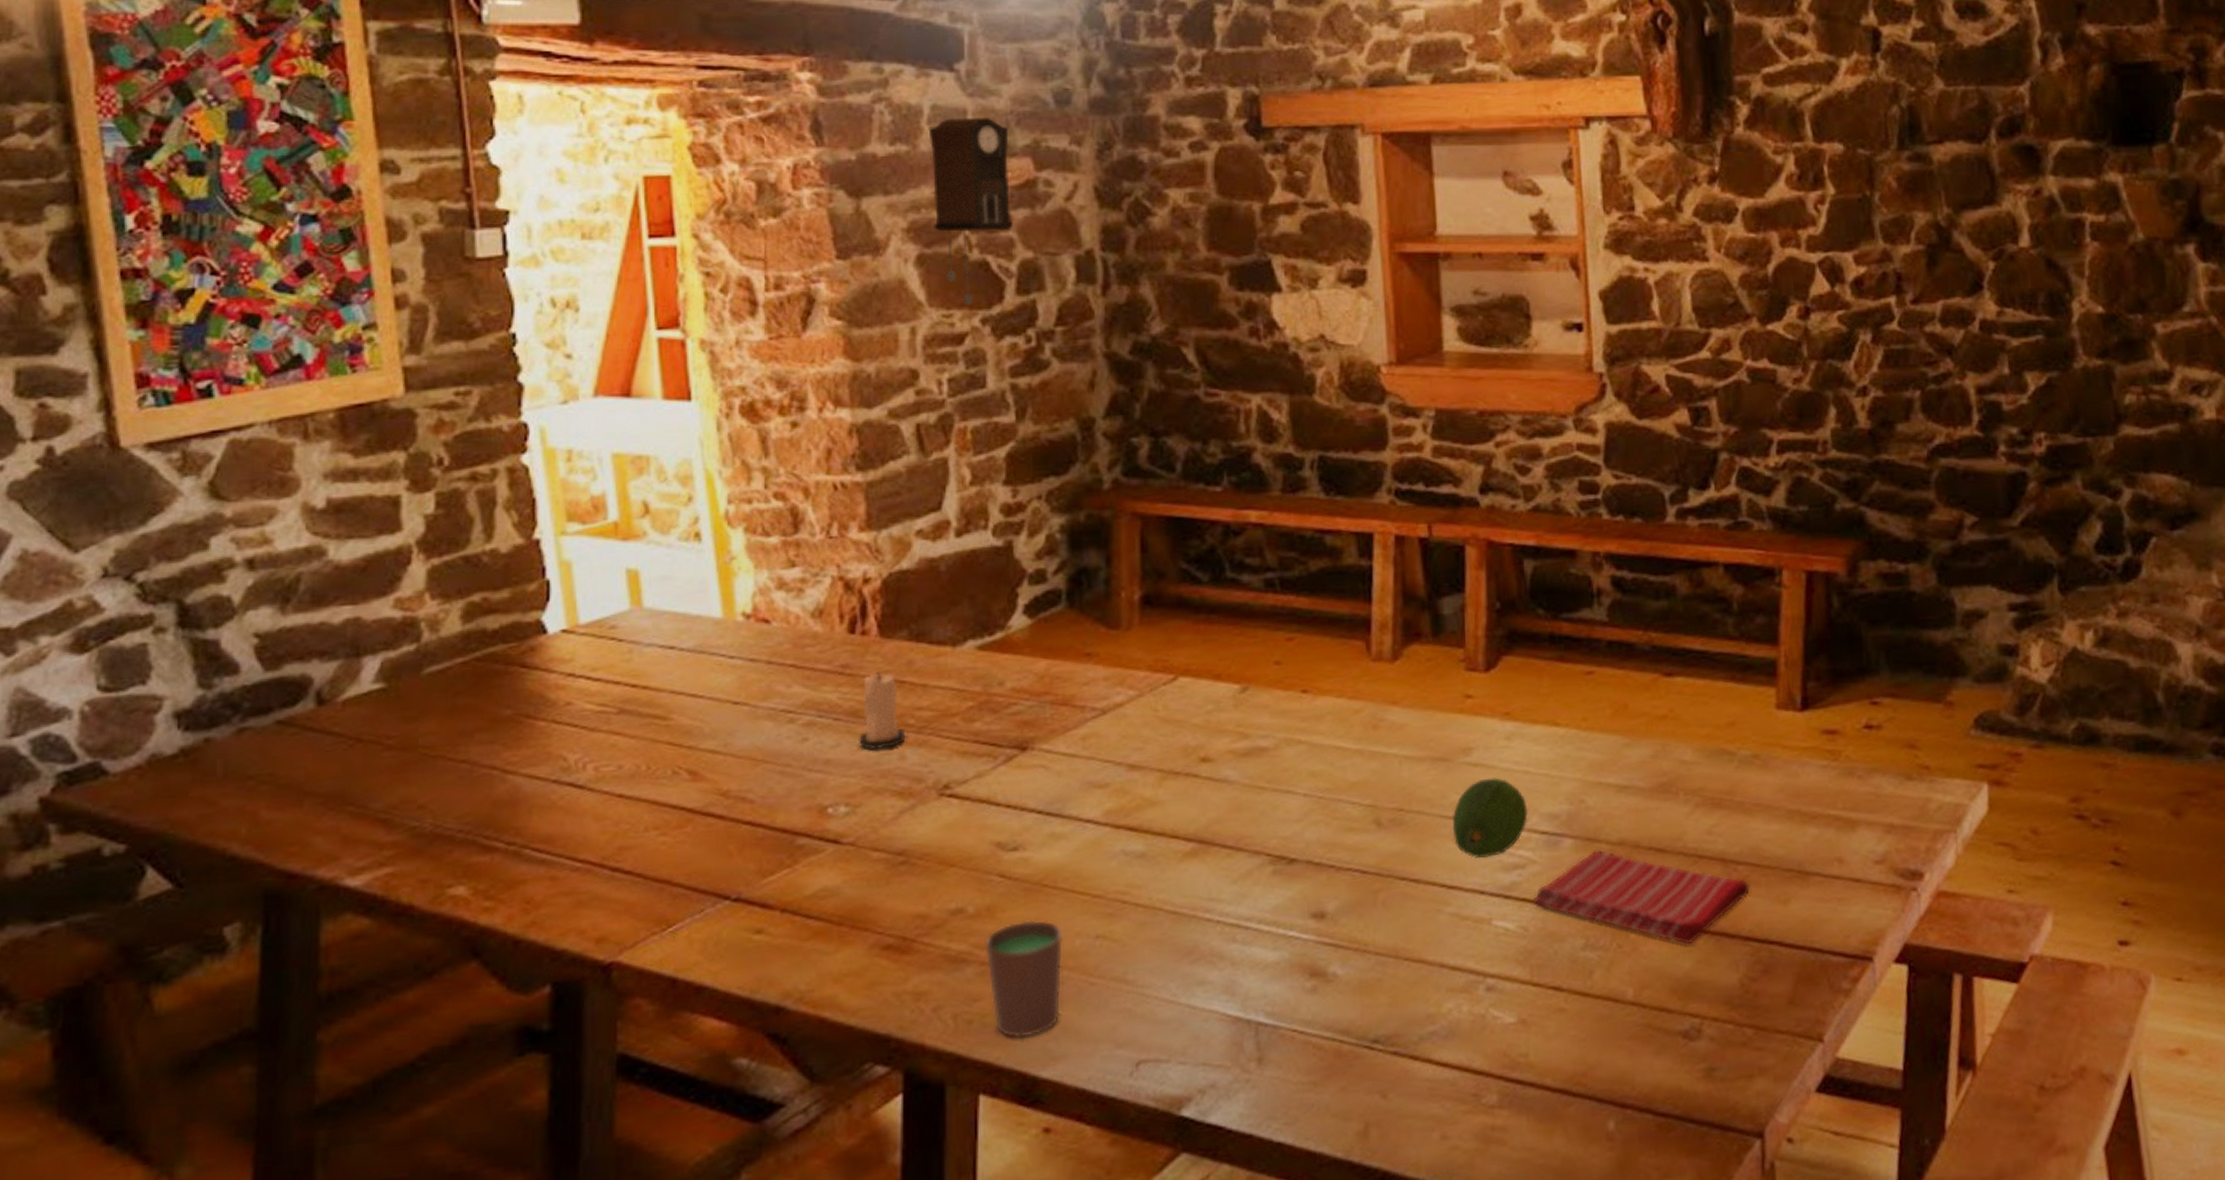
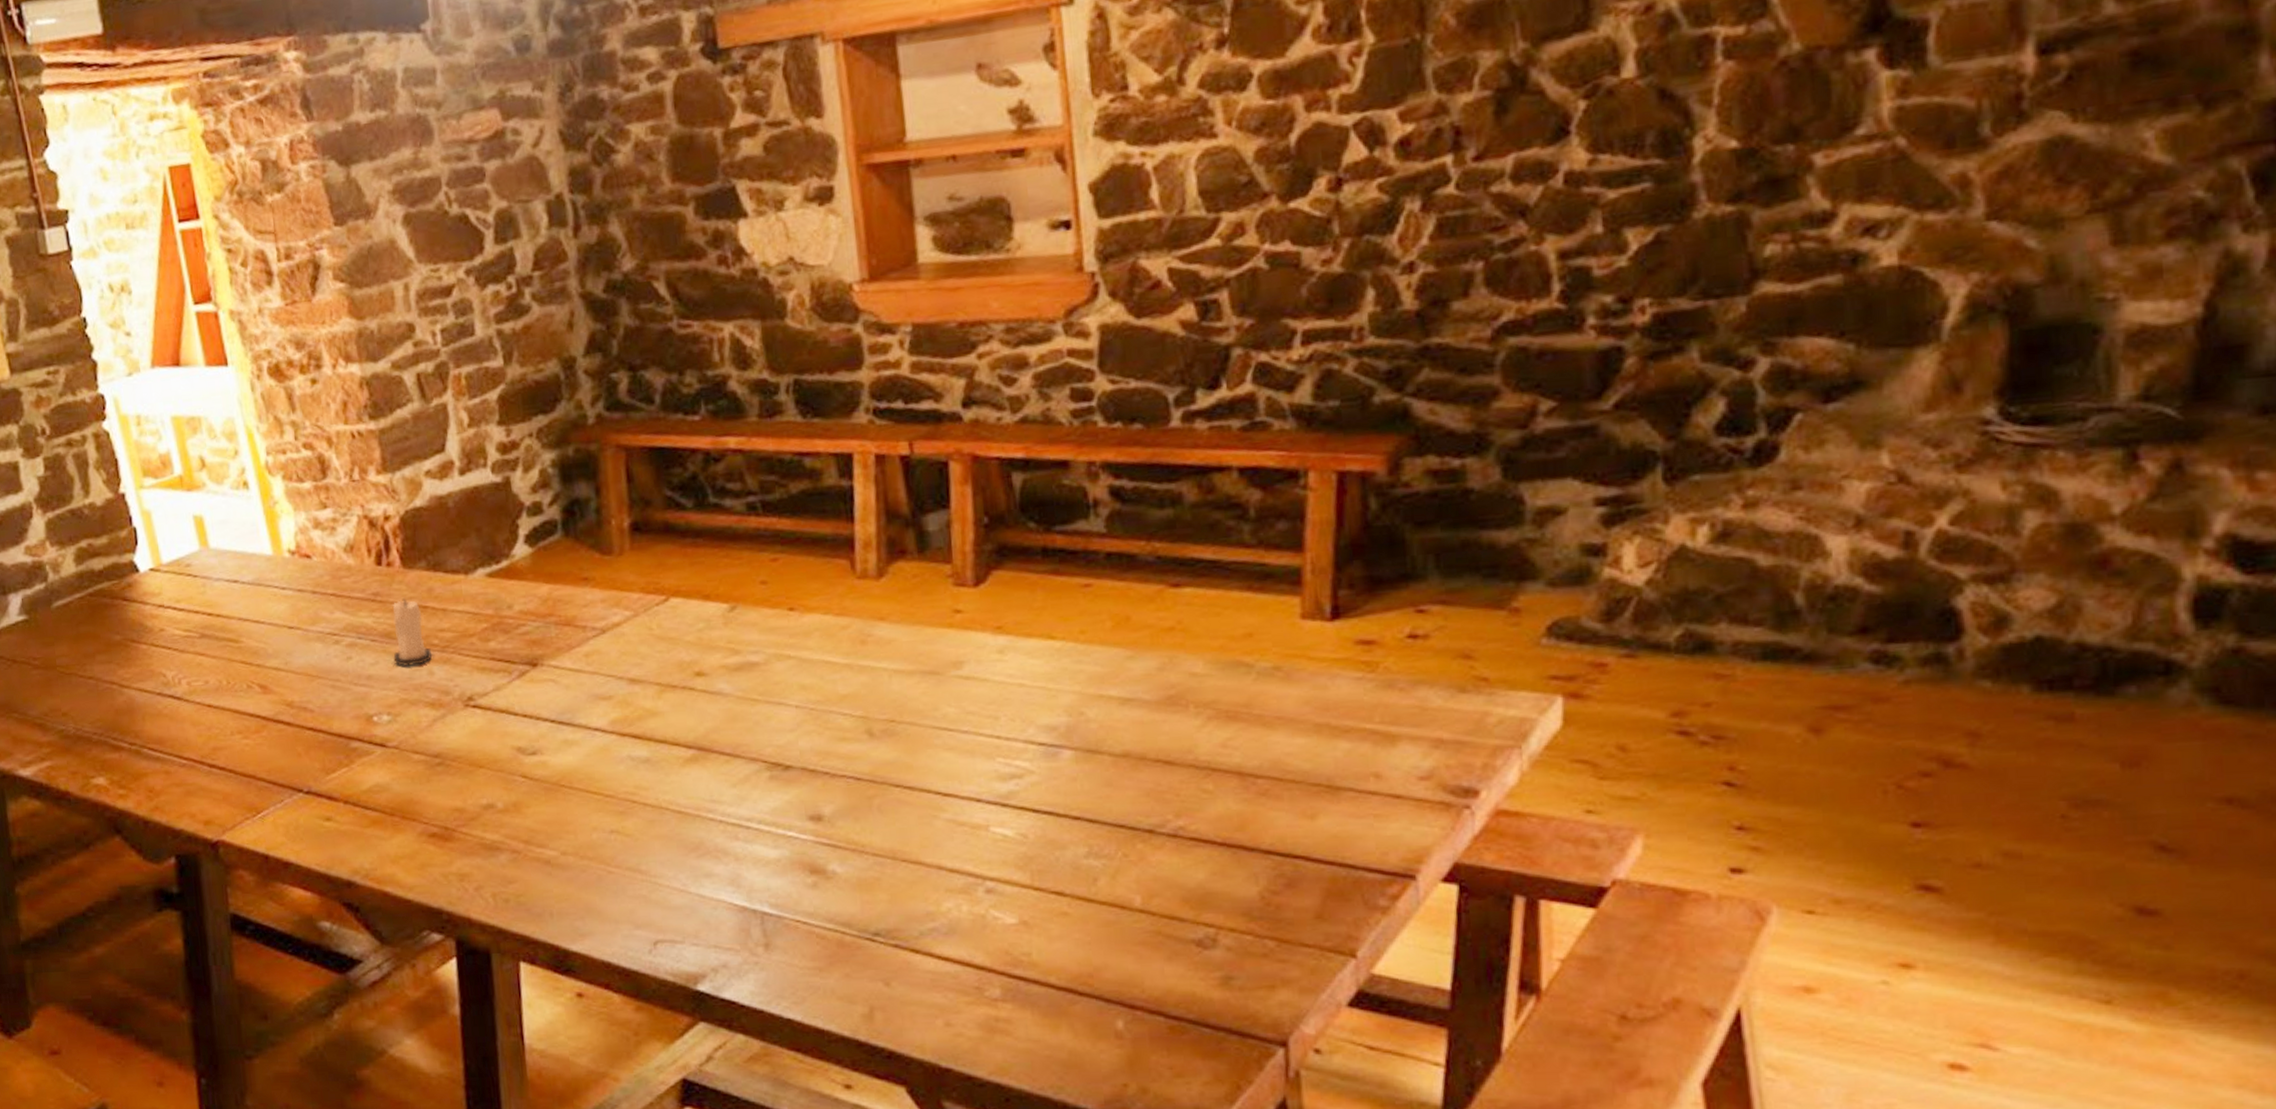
pendulum clock: present [928,118,1012,305] -> none [402,74,486,258]
cup: present [985,919,1064,1039] -> none [514,815,585,916]
fruit: present [1451,777,1528,859] -> none [944,690,1025,768]
dish towel: present [1532,849,1750,945] -> none [1031,761,1271,857]

